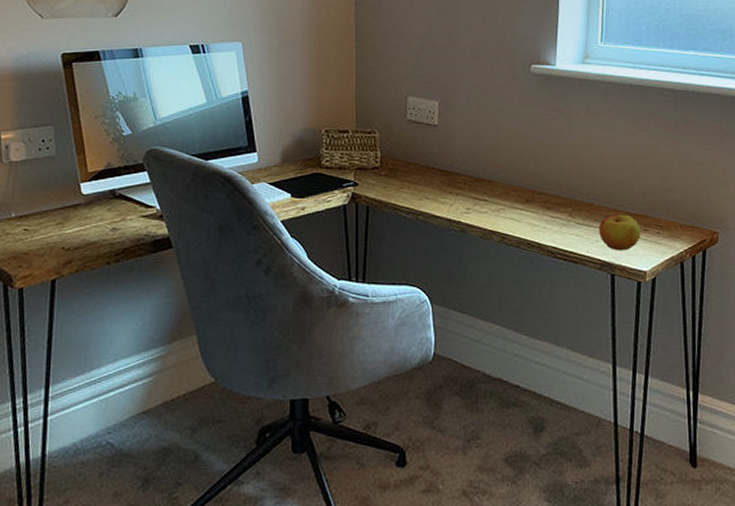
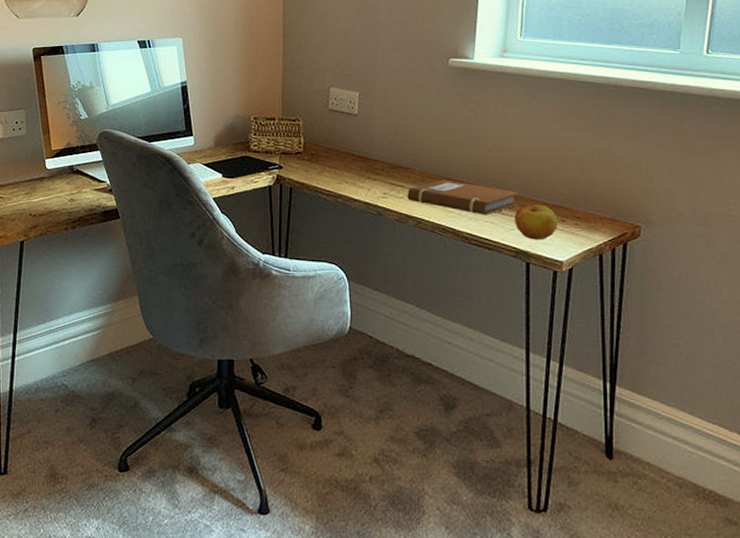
notebook: none [491,192,602,228] -> present [407,179,518,216]

